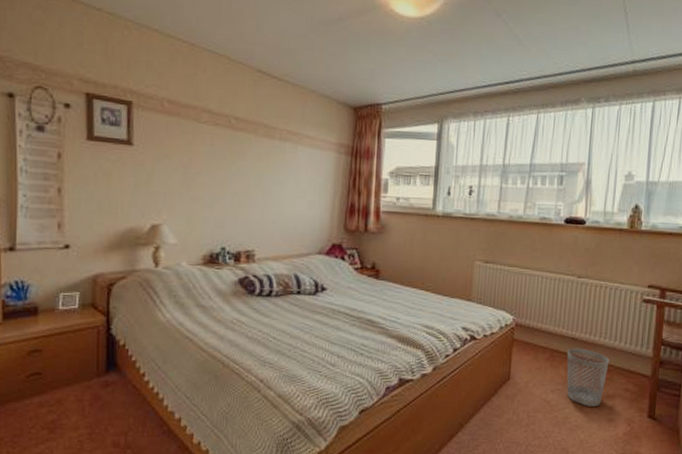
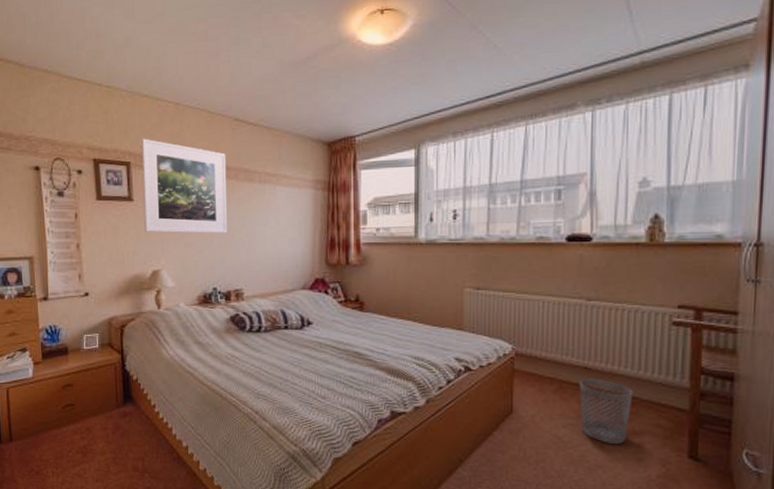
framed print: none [144,77,245,190] -> present [141,138,227,234]

